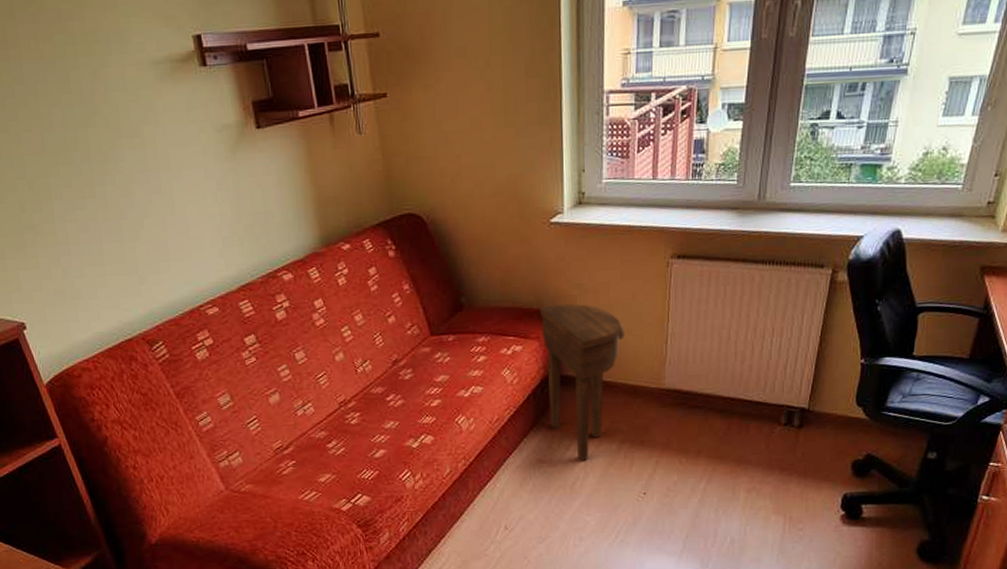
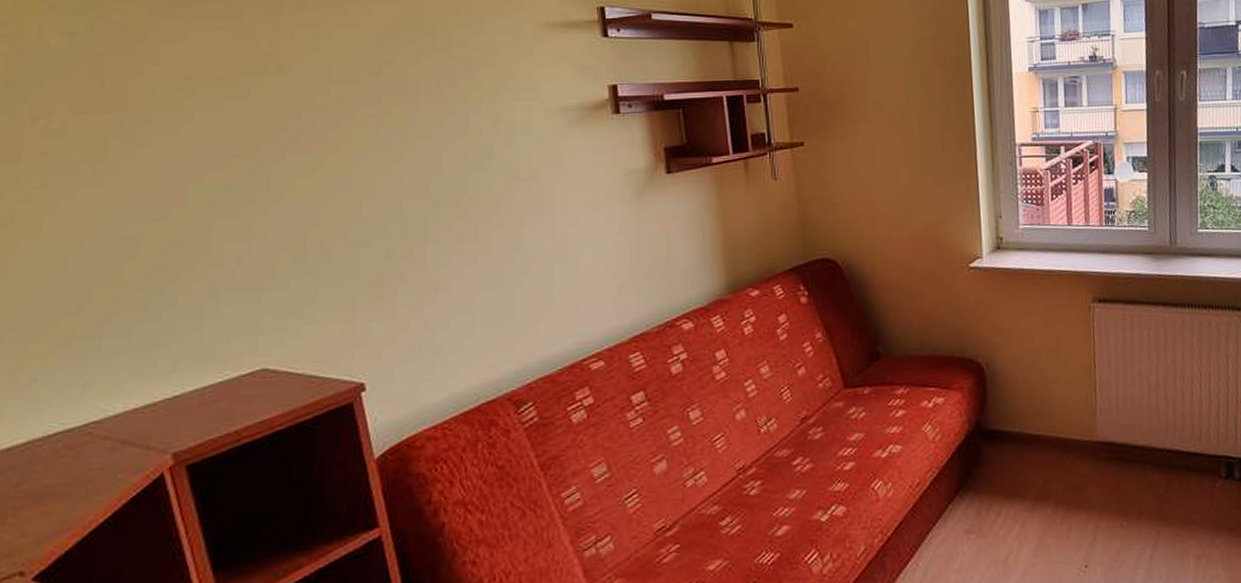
side table: present [539,304,626,460] -> none [961,351,1053,529]

